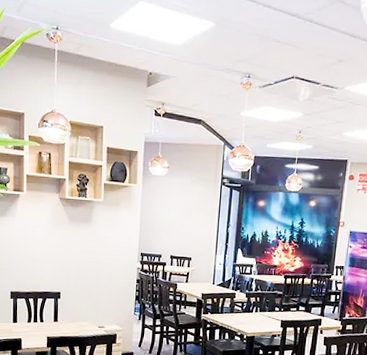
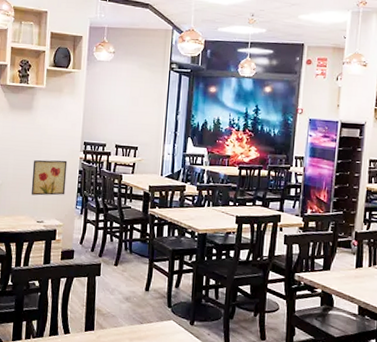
wall art: none [92,269,126,303] -> present [31,159,68,196]

